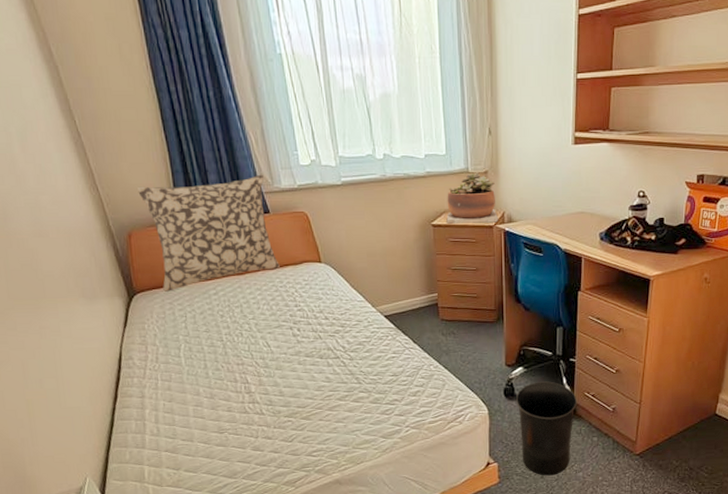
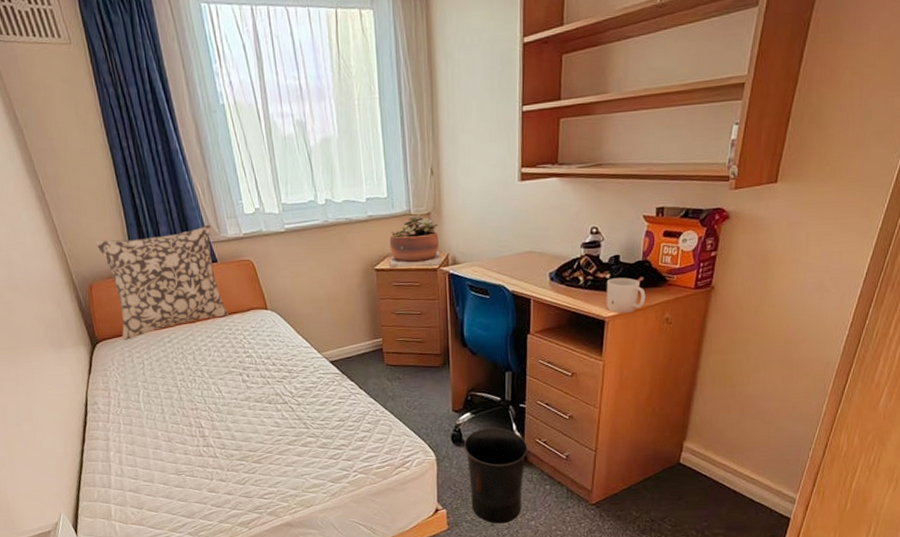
mug: none [651,239,687,273] -> present [606,277,646,314]

